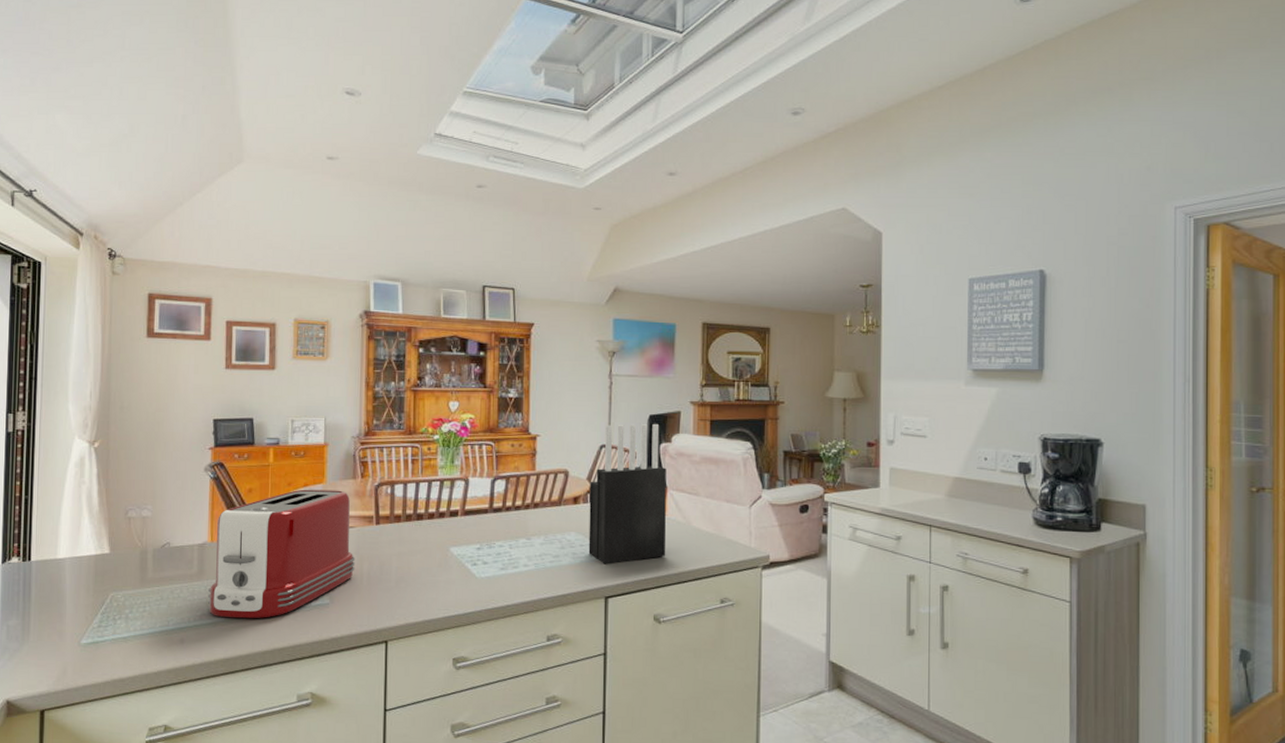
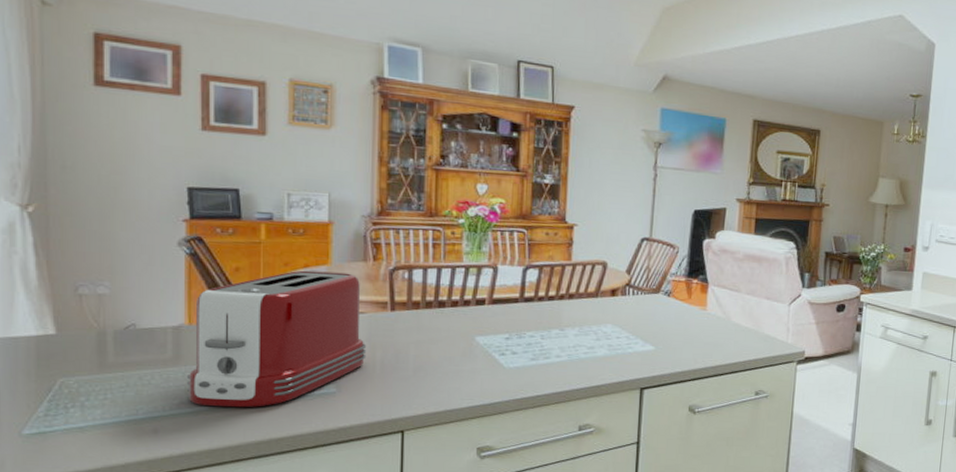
knife block: present [588,423,667,565] -> none [625,217,709,357]

